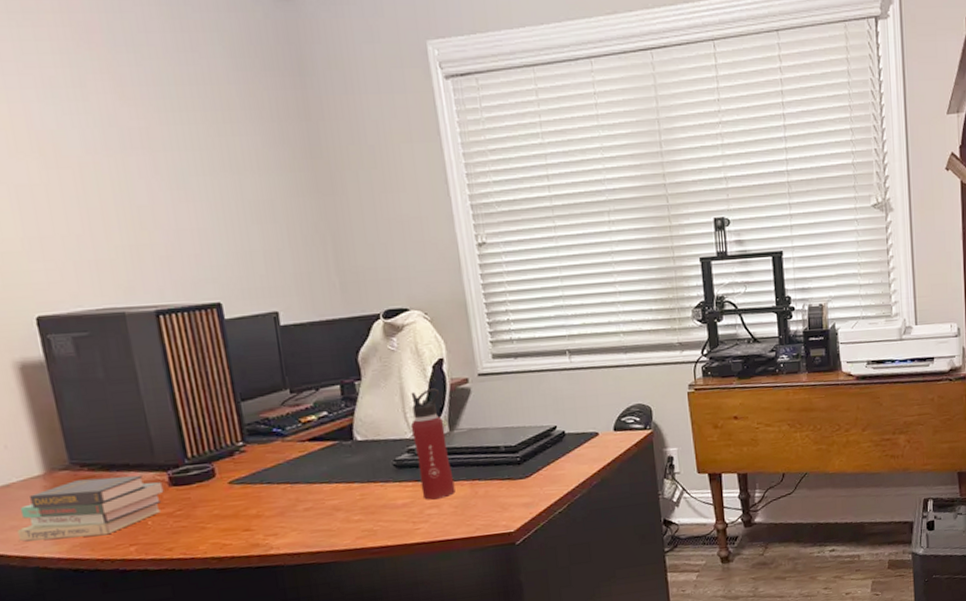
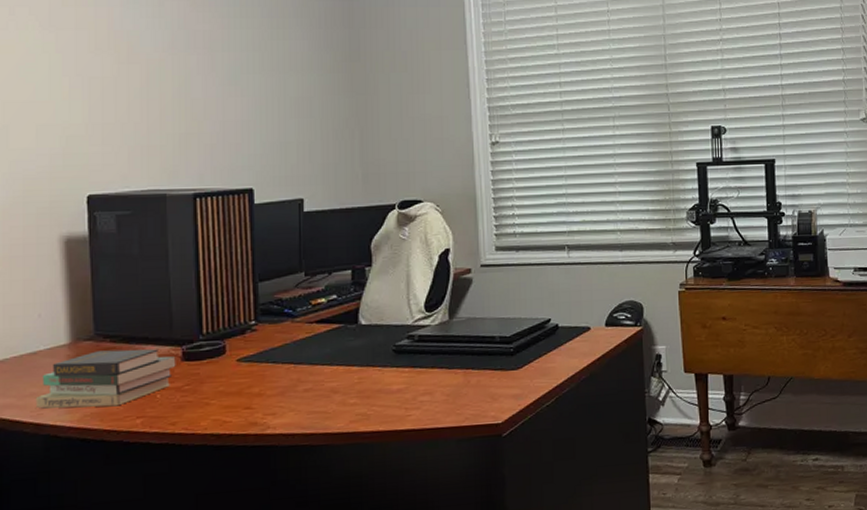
water bottle: present [410,388,456,500] -> none [413,277,449,387]

